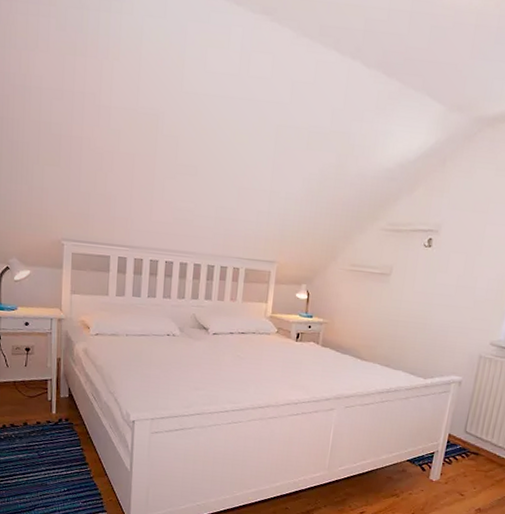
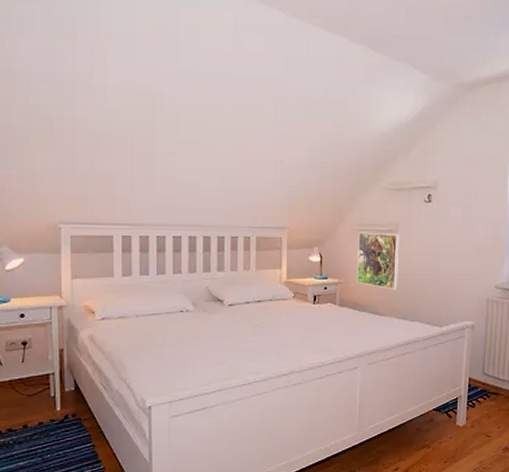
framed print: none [343,272,392,336] -> present [357,232,399,290]

